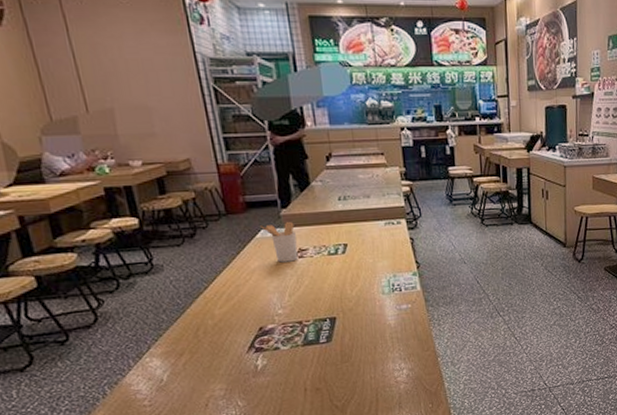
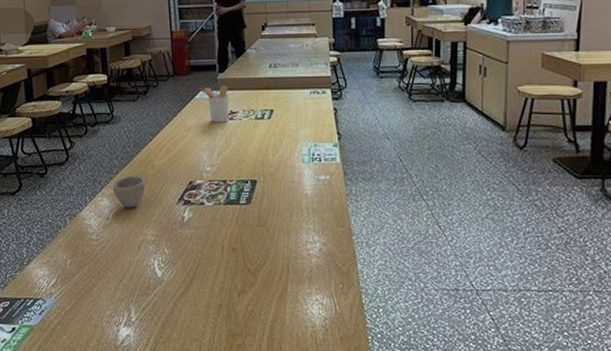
cup: none [163,327,207,366] -> present [112,175,146,208]

